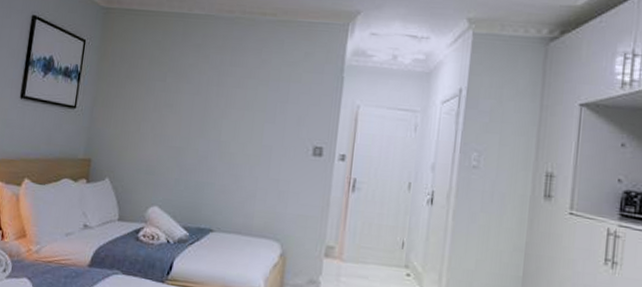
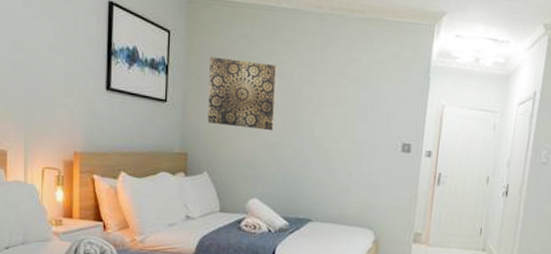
wall art: none [113,63,186,136] -> present [207,56,278,131]

